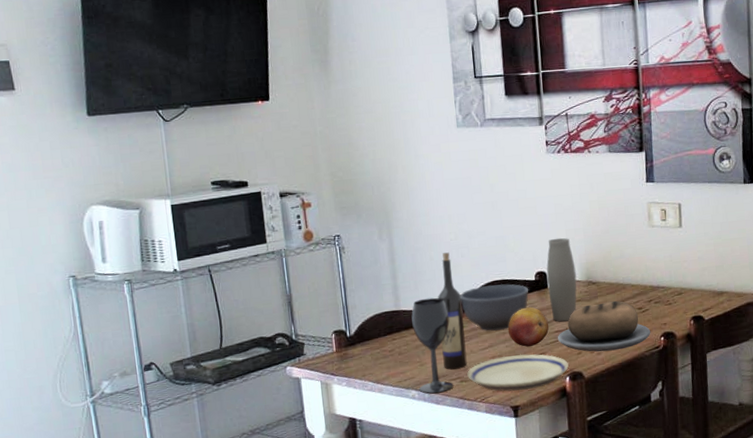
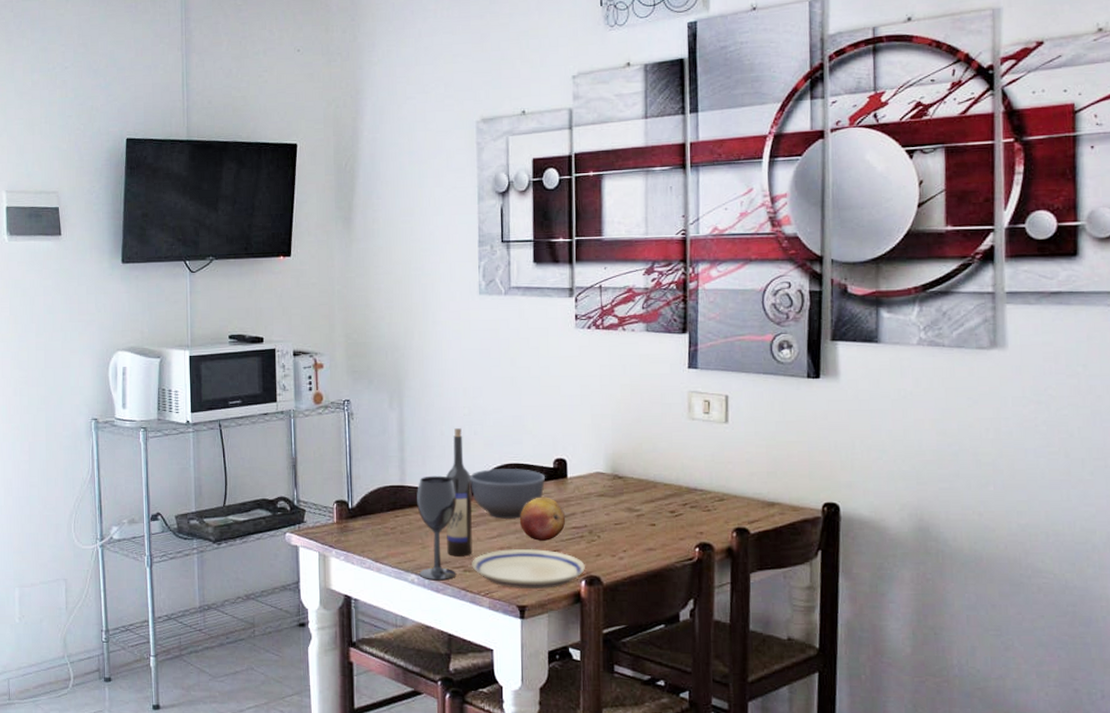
vase: present [546,237,577,322] -> none [566,423,601,517]
bread: present [557,300,651,352] -> none [574,500,684,557]

